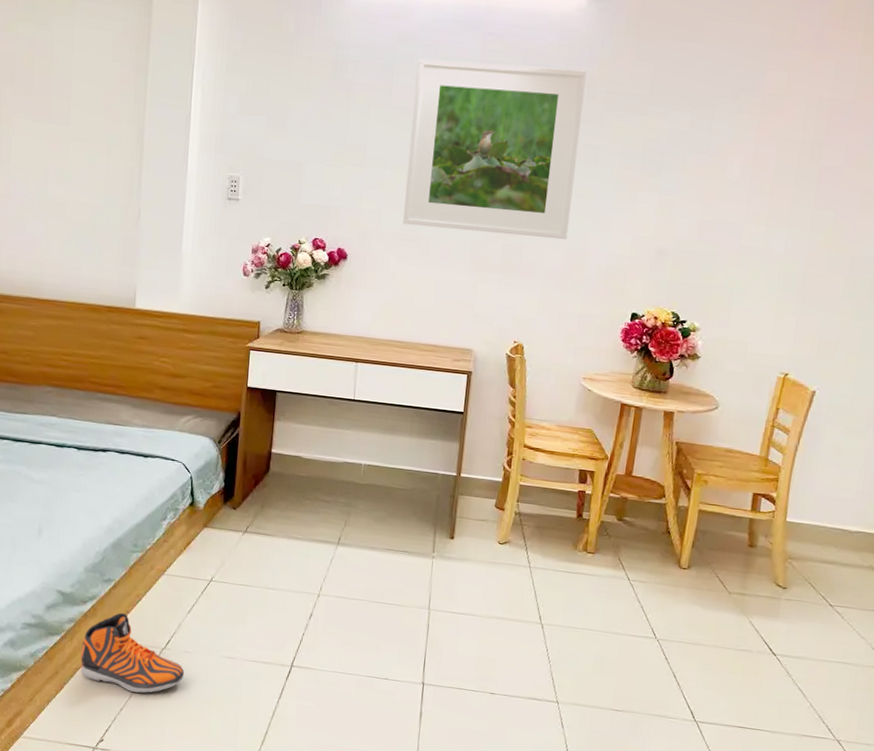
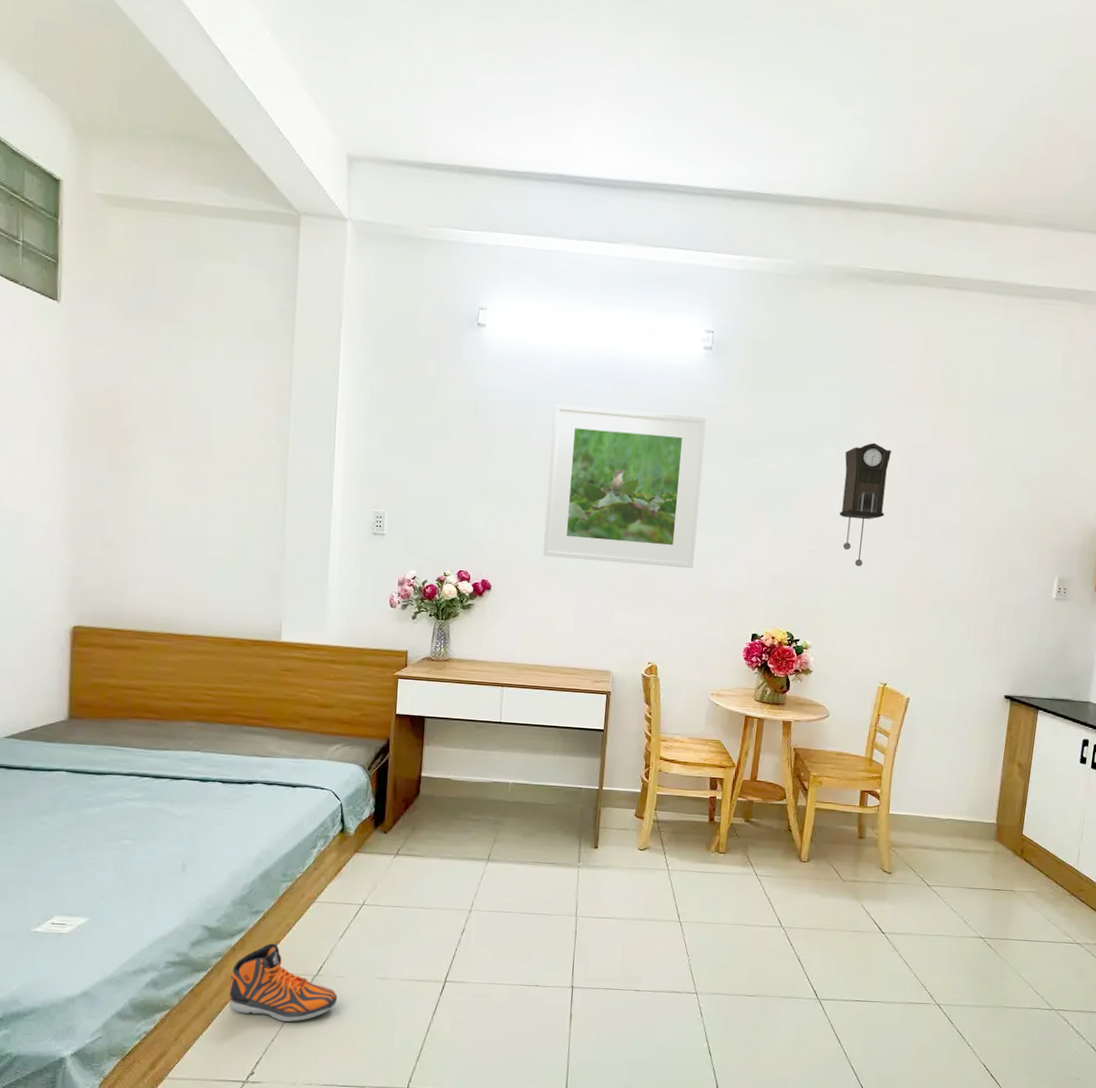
pendulum clock: none [737,97,803,240] -> present [839,442,891,567]

